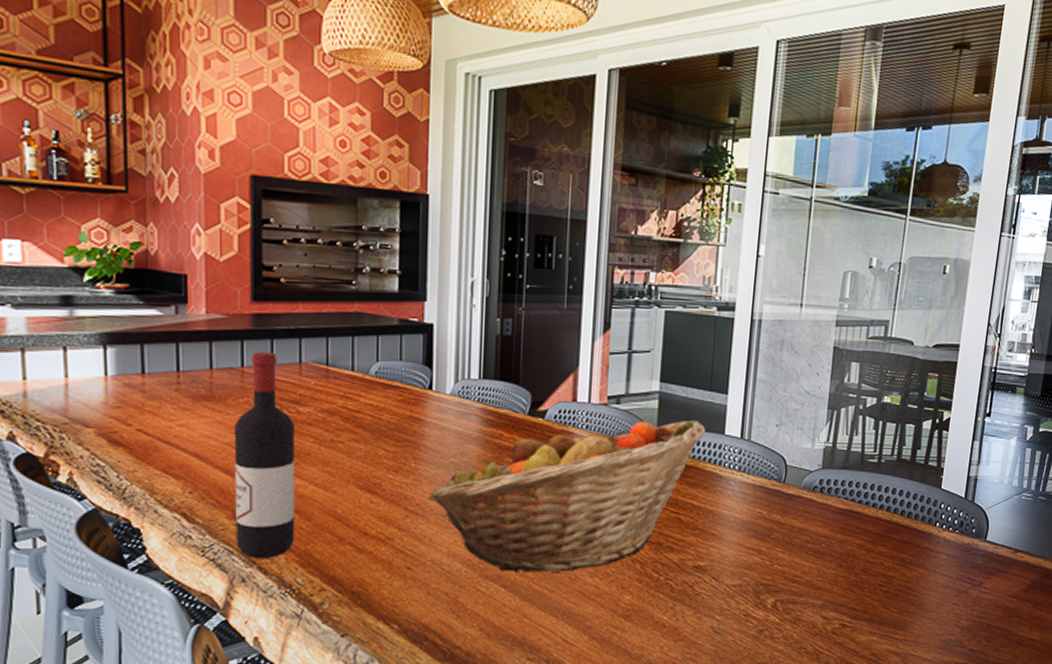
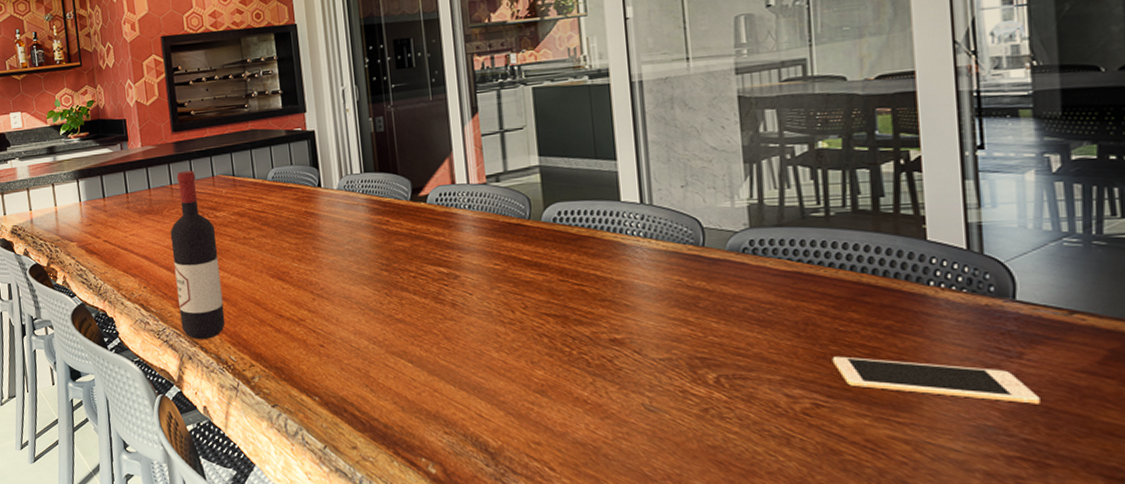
fruit basket: present [428,420,706,572] -> none [330,189,599,348]
cell phone: none [860,584,986,622] -> present [832,356,1040,404]

